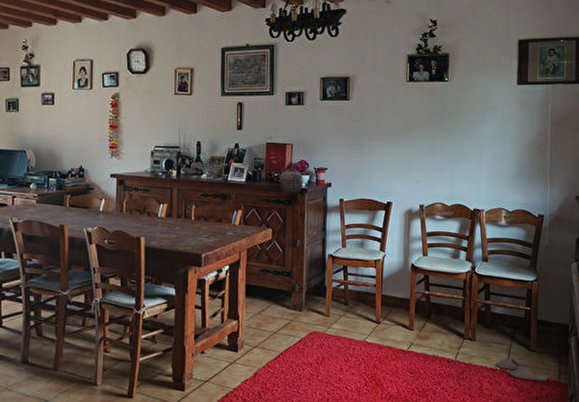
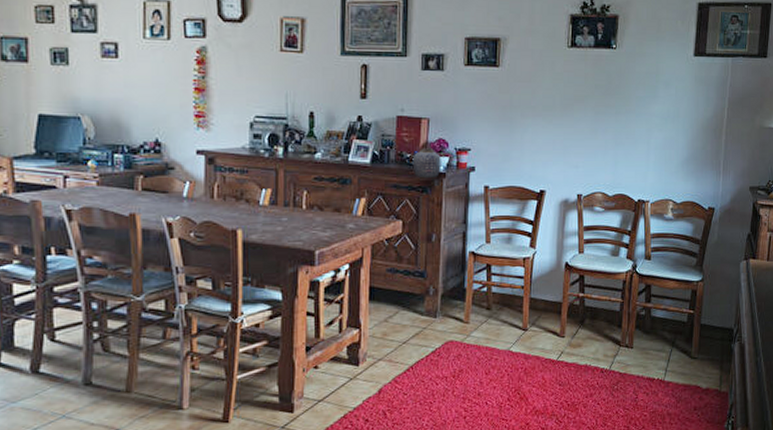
slippers: present [495,359,548,382] -> none [653,367,708,391]

